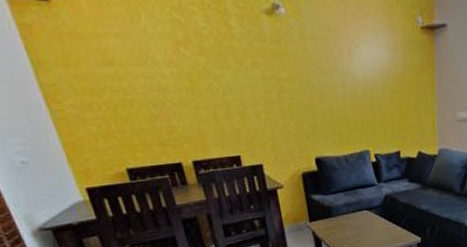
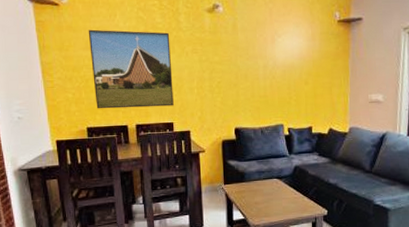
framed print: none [102,36,238,145] -> present [88,29,174,109]

